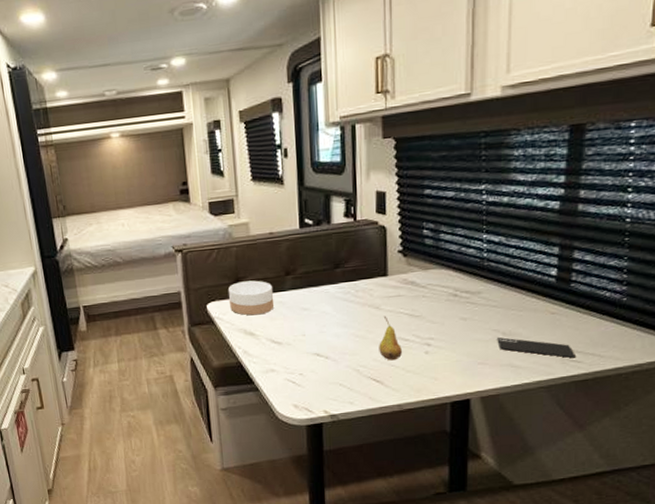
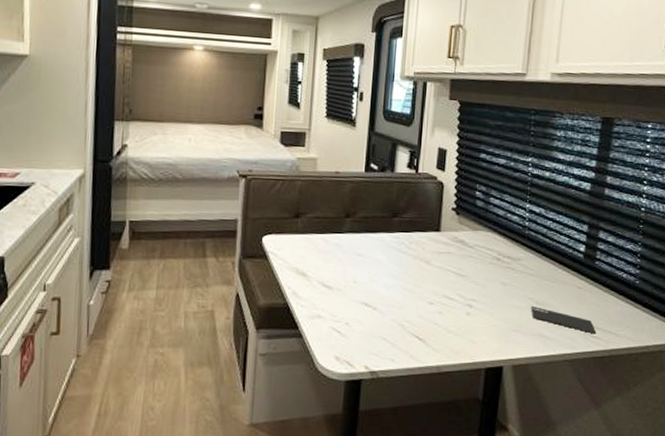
bowl: present [228,280,275,316] -> none [286,217,332,255]
fruit: present [379,315,402,361] -> none [424,271,446,319]

